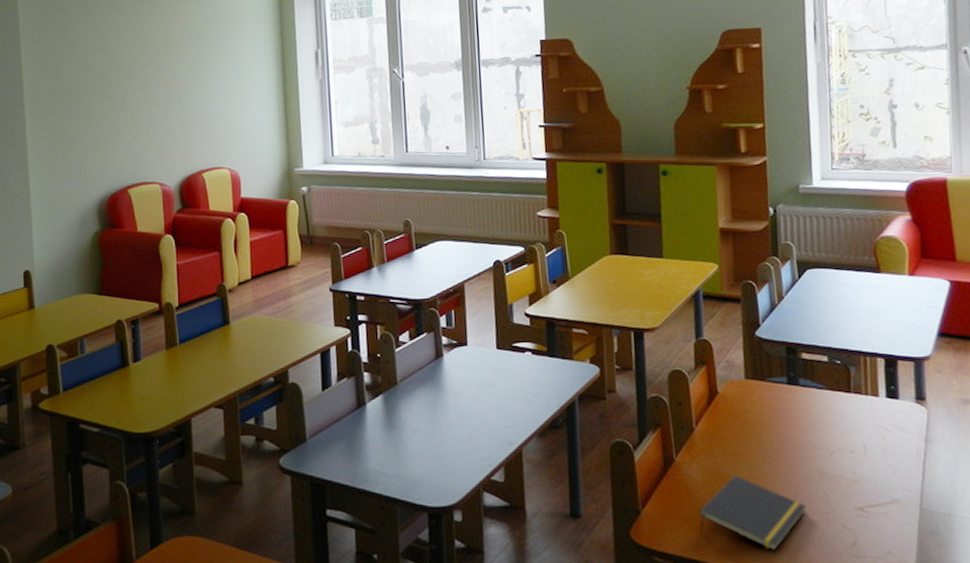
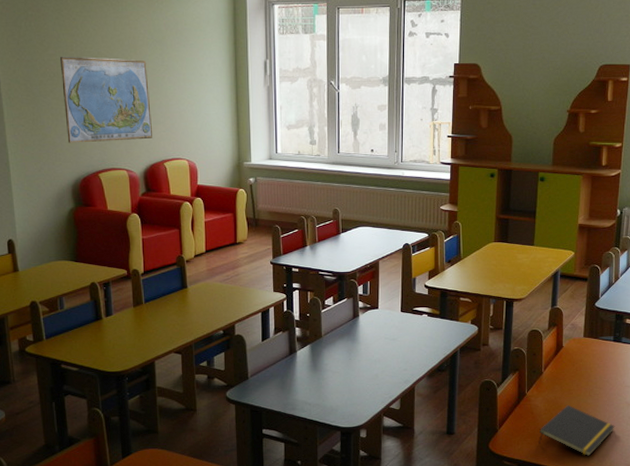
world map: none [88,58,189,156] -> present [59,56,152,143]

